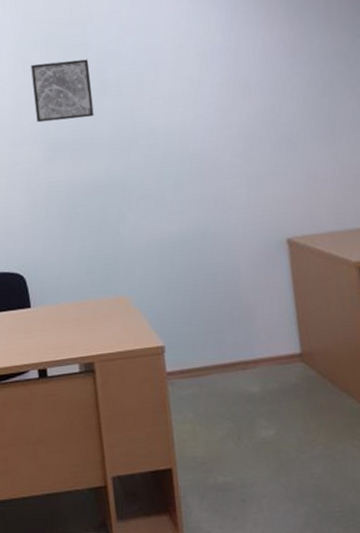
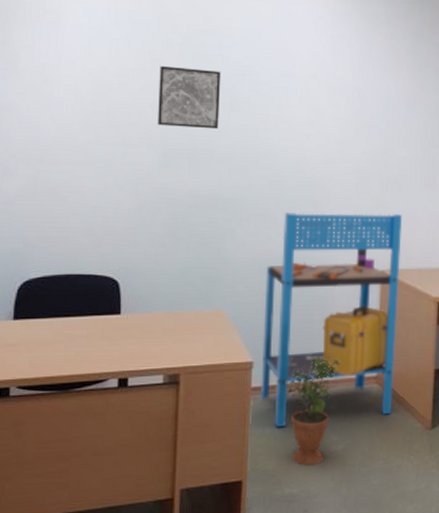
shelving unit: none [163,175,325,413] -> present [260,213,403,428]
potted plant: none [204,330,258,453] -> present [287,352,341,466]

